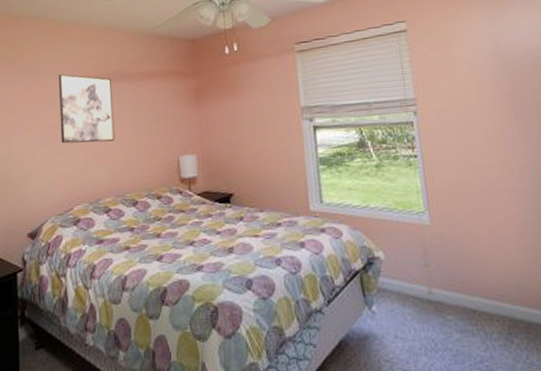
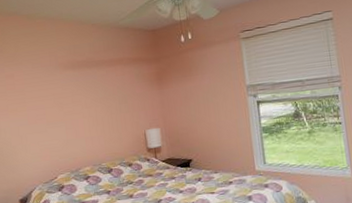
wall art: present [59,74,115,144] -> none [37,63,90,123]

